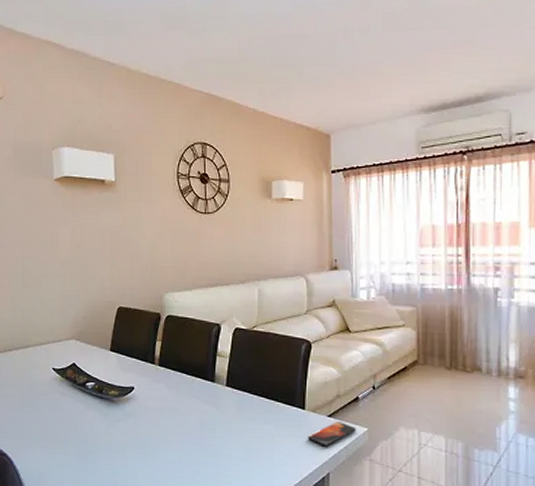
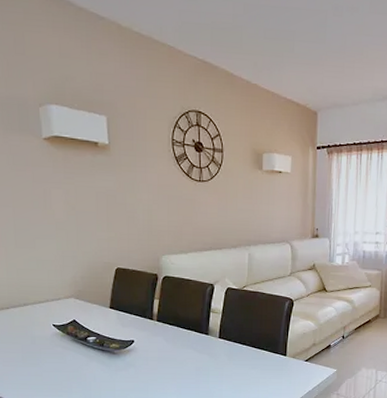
smartphone: present [307,422,357,447] -> none [287,365,328,385]

